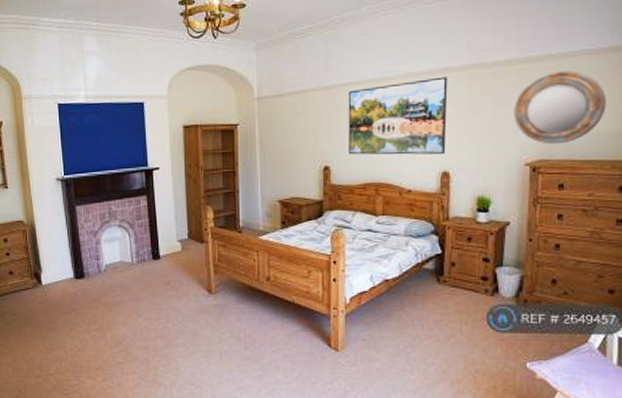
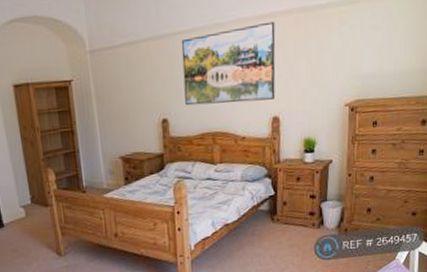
home mirror: present [514,70,606,145] -> none [334,12,412,85]

